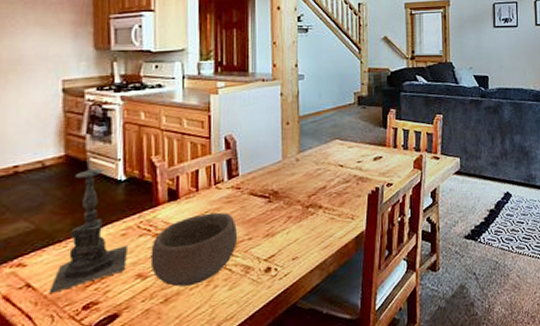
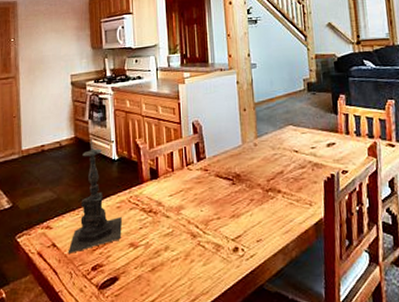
bowl: present [150,212,238,287] -> none [139,191,209,258]

